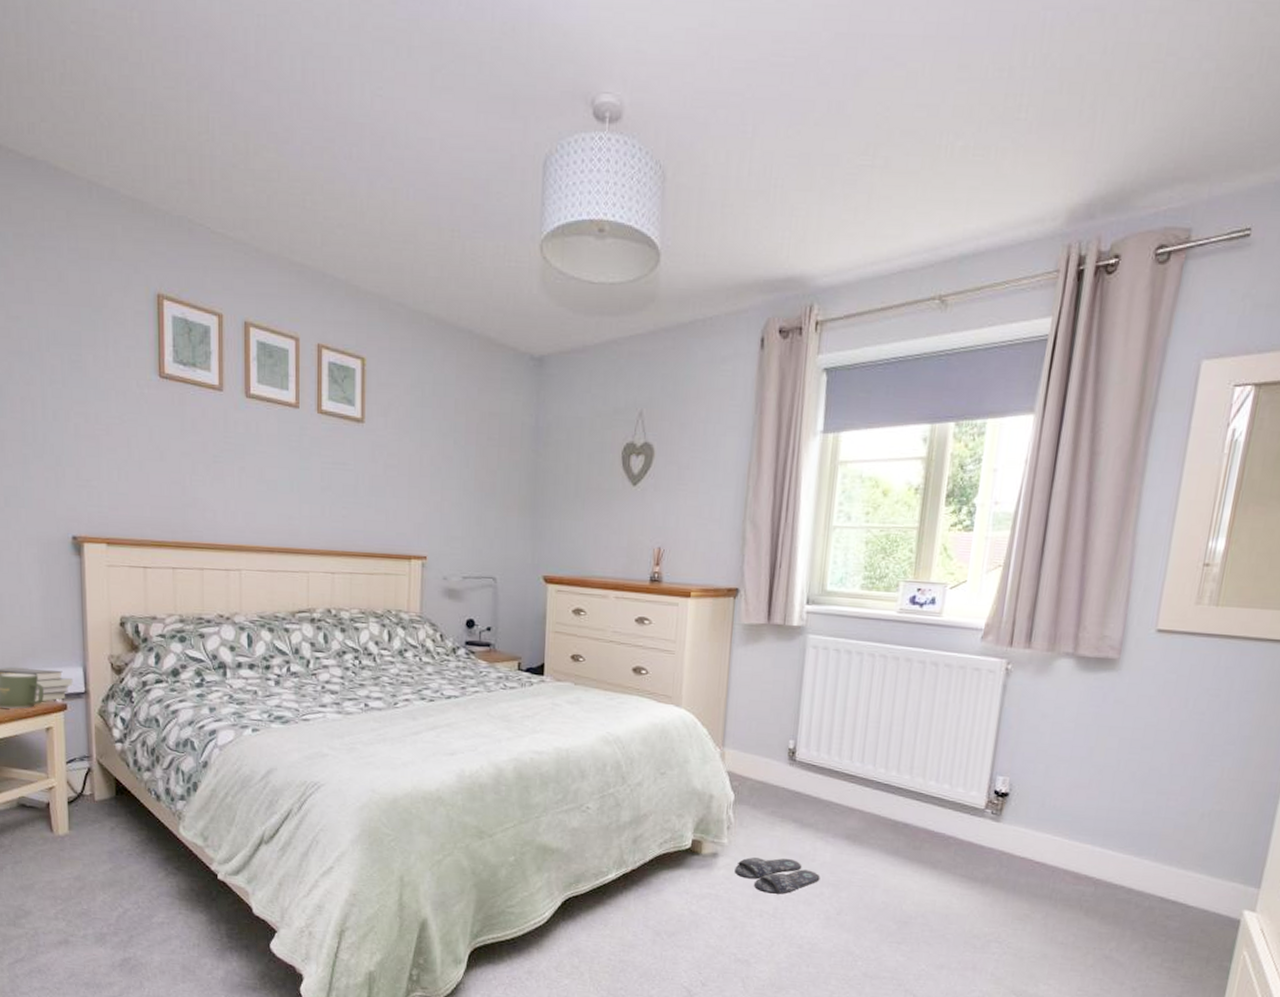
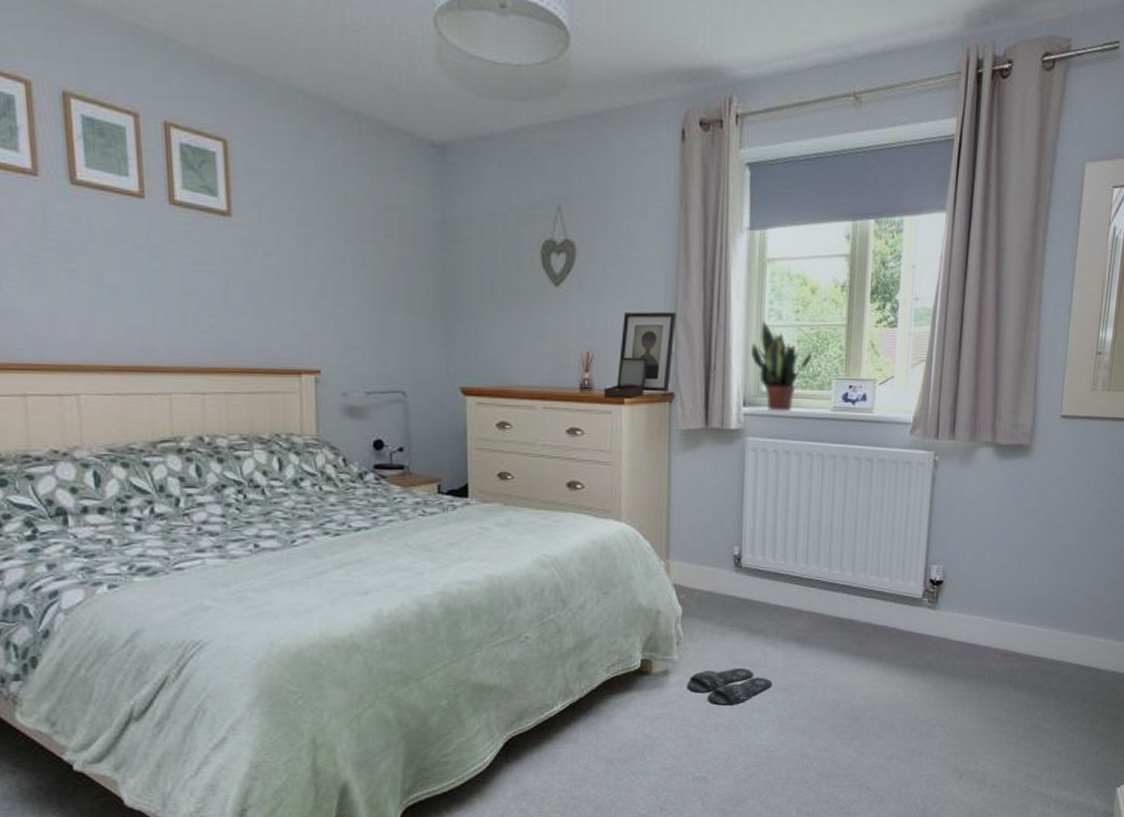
jewelry box: none [671,552,716,593] -> present [604,357,649,399]
picture frame: none [688,510,746,588] -> present [619,311,677,392]
potted plant: none [817,521,881,612] -> present [750,320,813,412]

